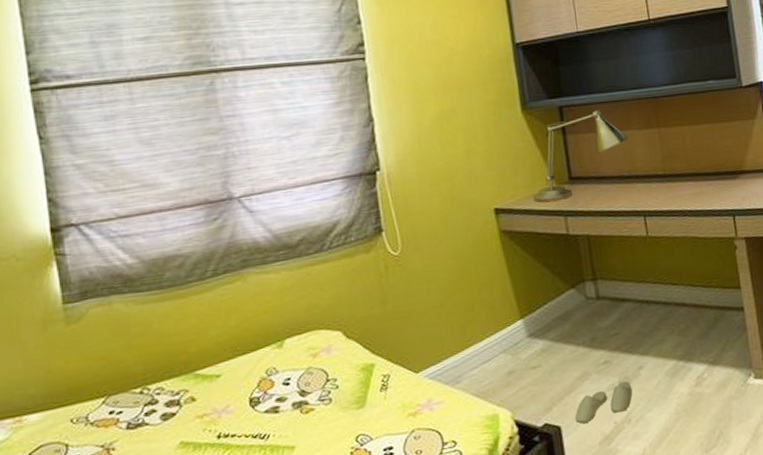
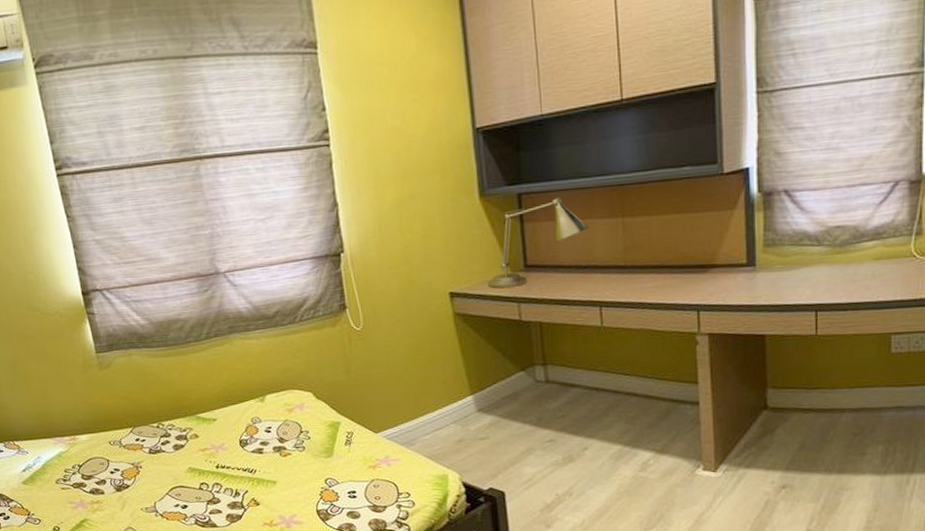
slippers: present [574,381,632,424] -> none [518,459,575,491]

